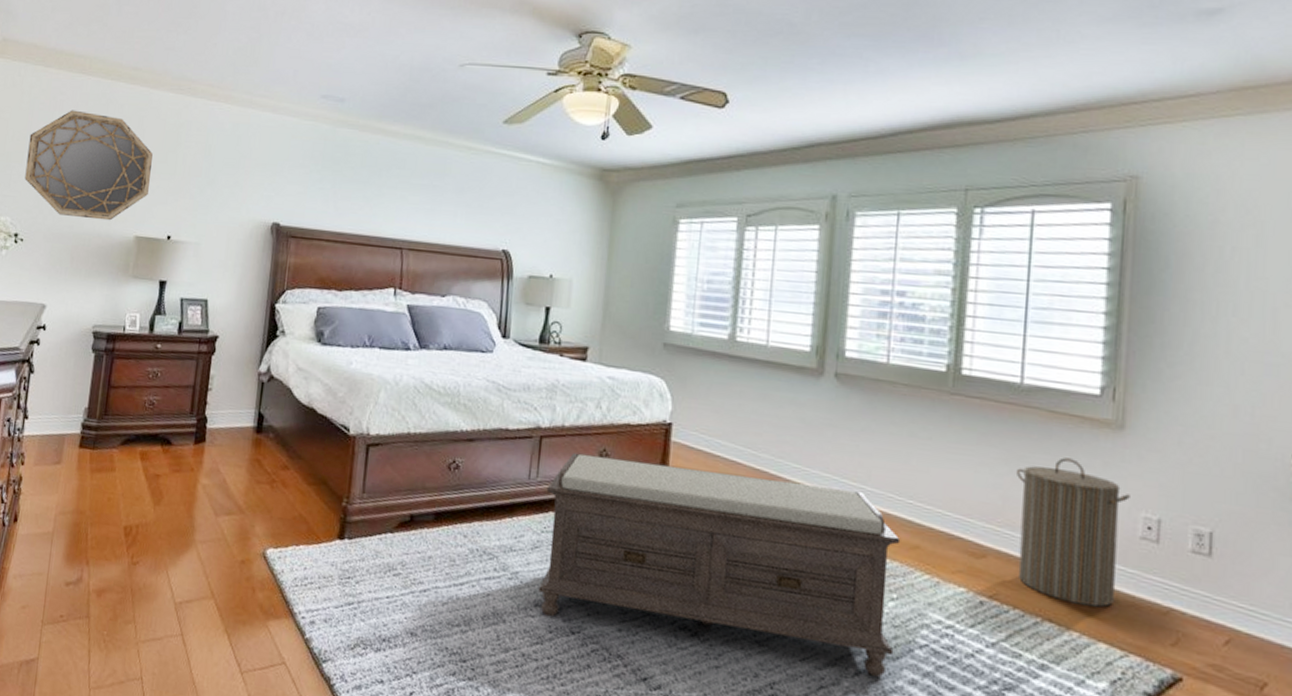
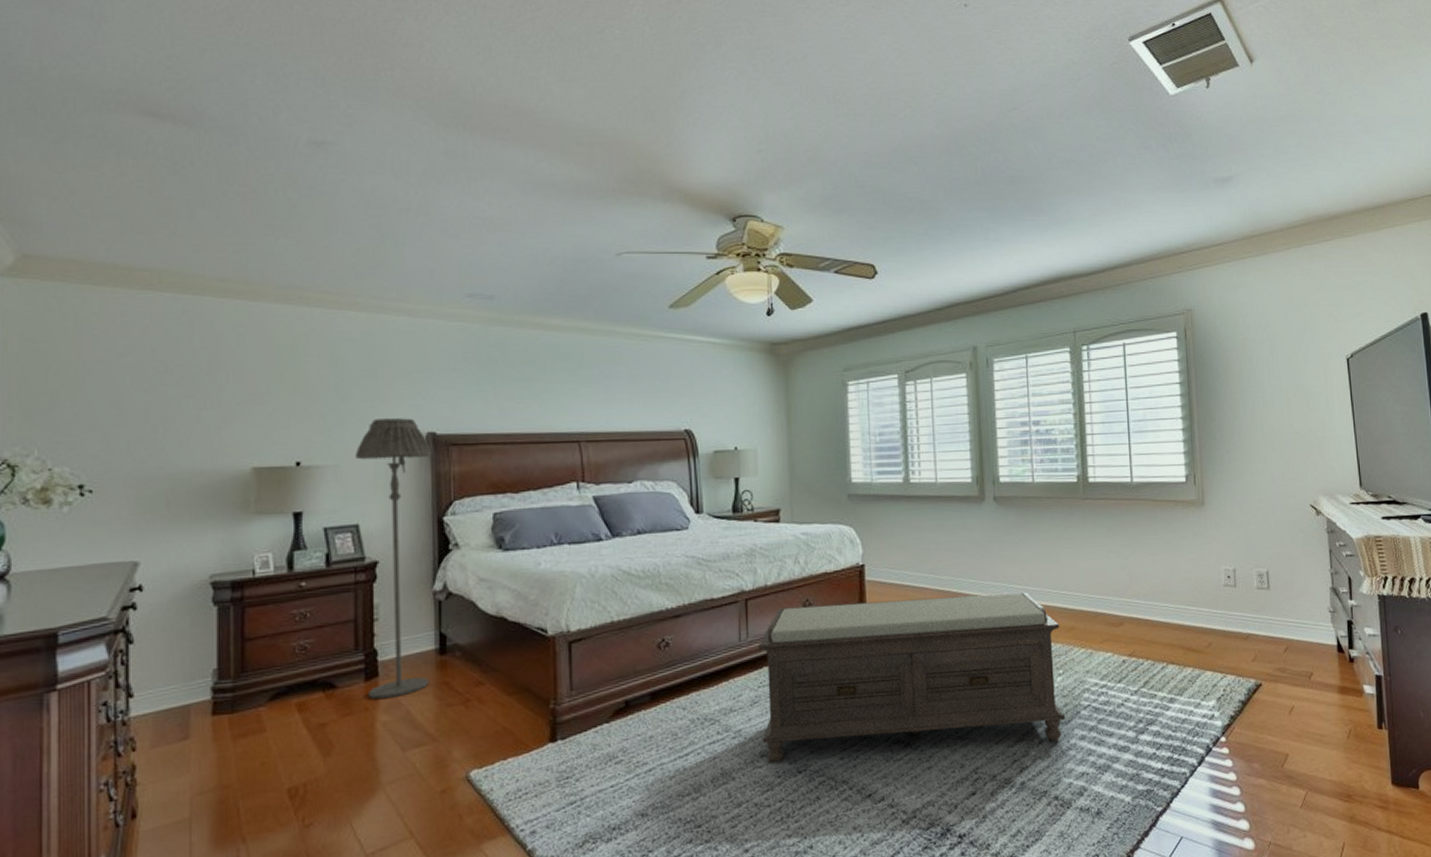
home mirror: present [24,110,153,221] -> none [83,332,263,456]
floor lamp: none [195,205,275,465] -> present [354,418,433,700]
laundry hamper: present [1015,457,1130,608] -> none [1135,534,1214,646]

